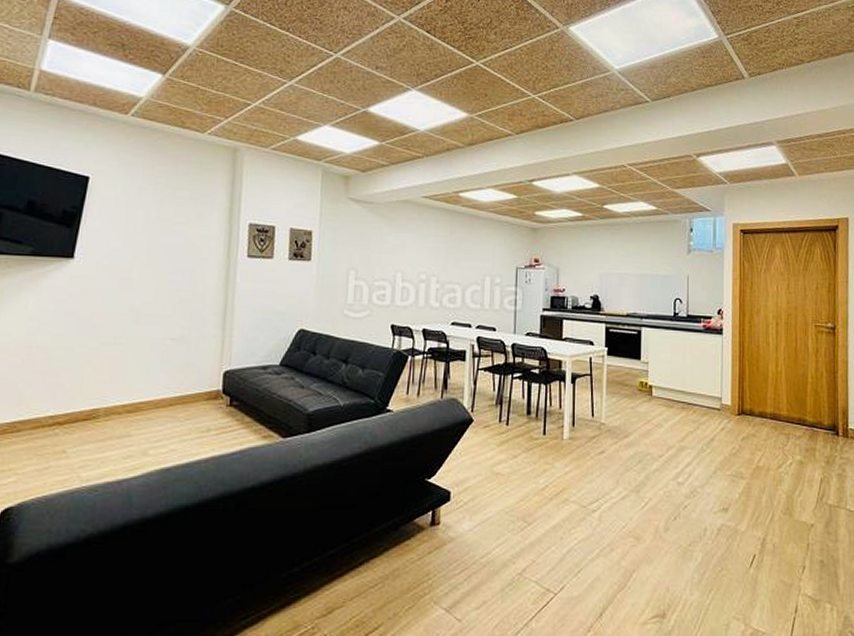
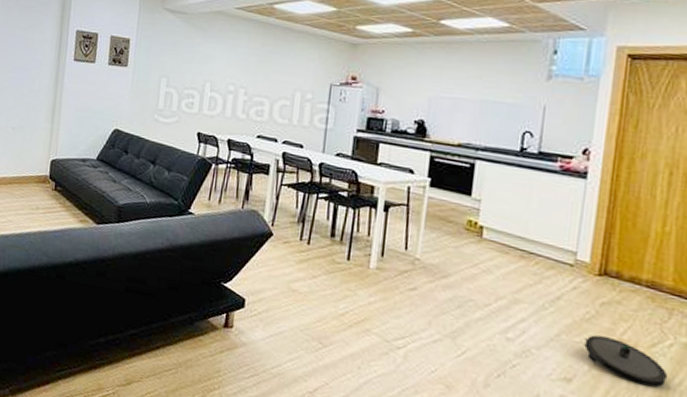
robot vacuum: none [734,467,792,502] -> present [584,335,669,388]

